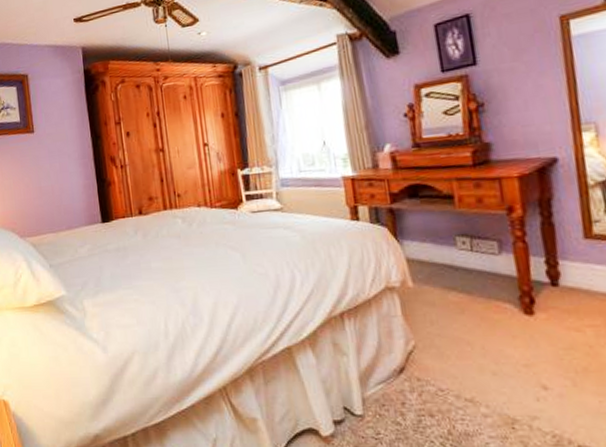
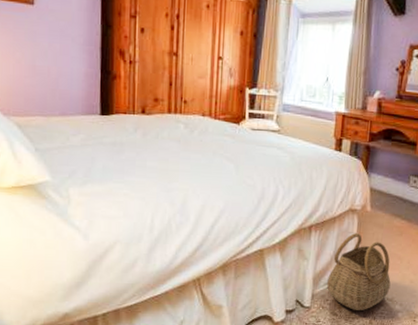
basket: none [377,315,466,417] -> present [327,232,391,310]

